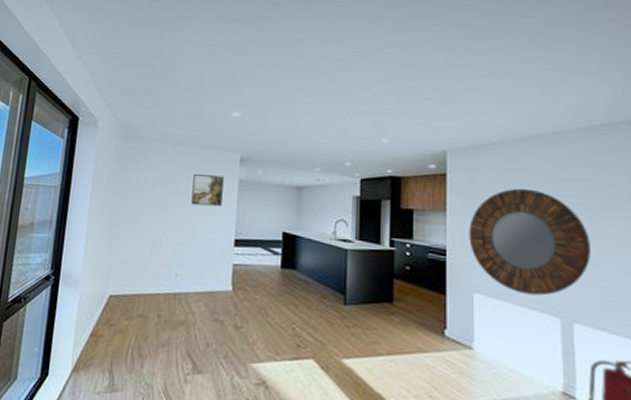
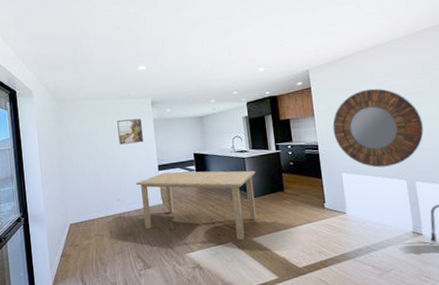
dining table: none [203,250,359,360] -> present [136,170,257,241]

